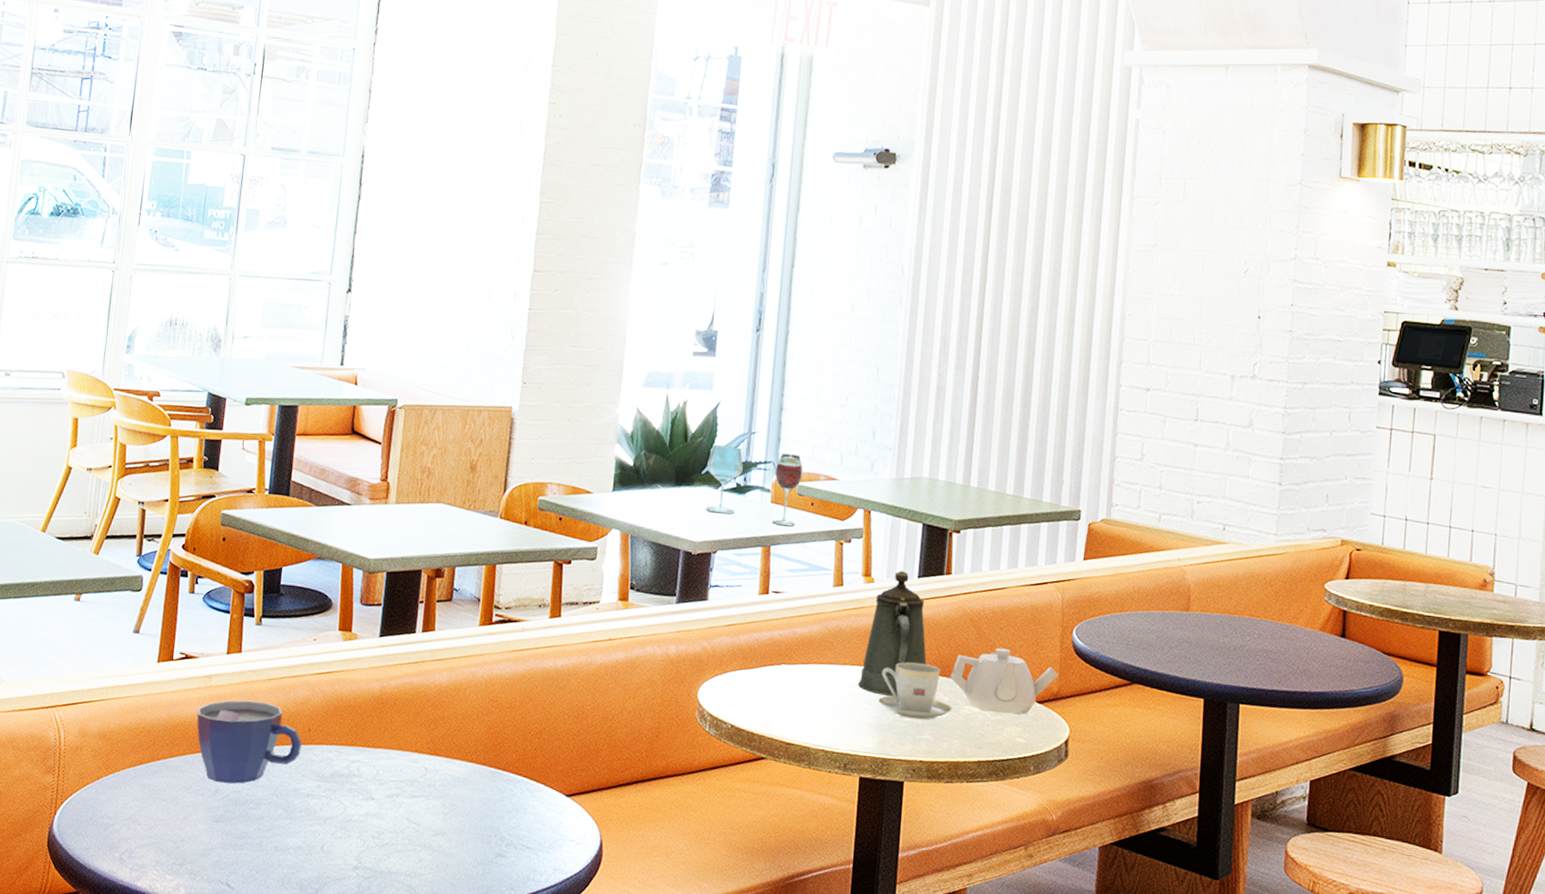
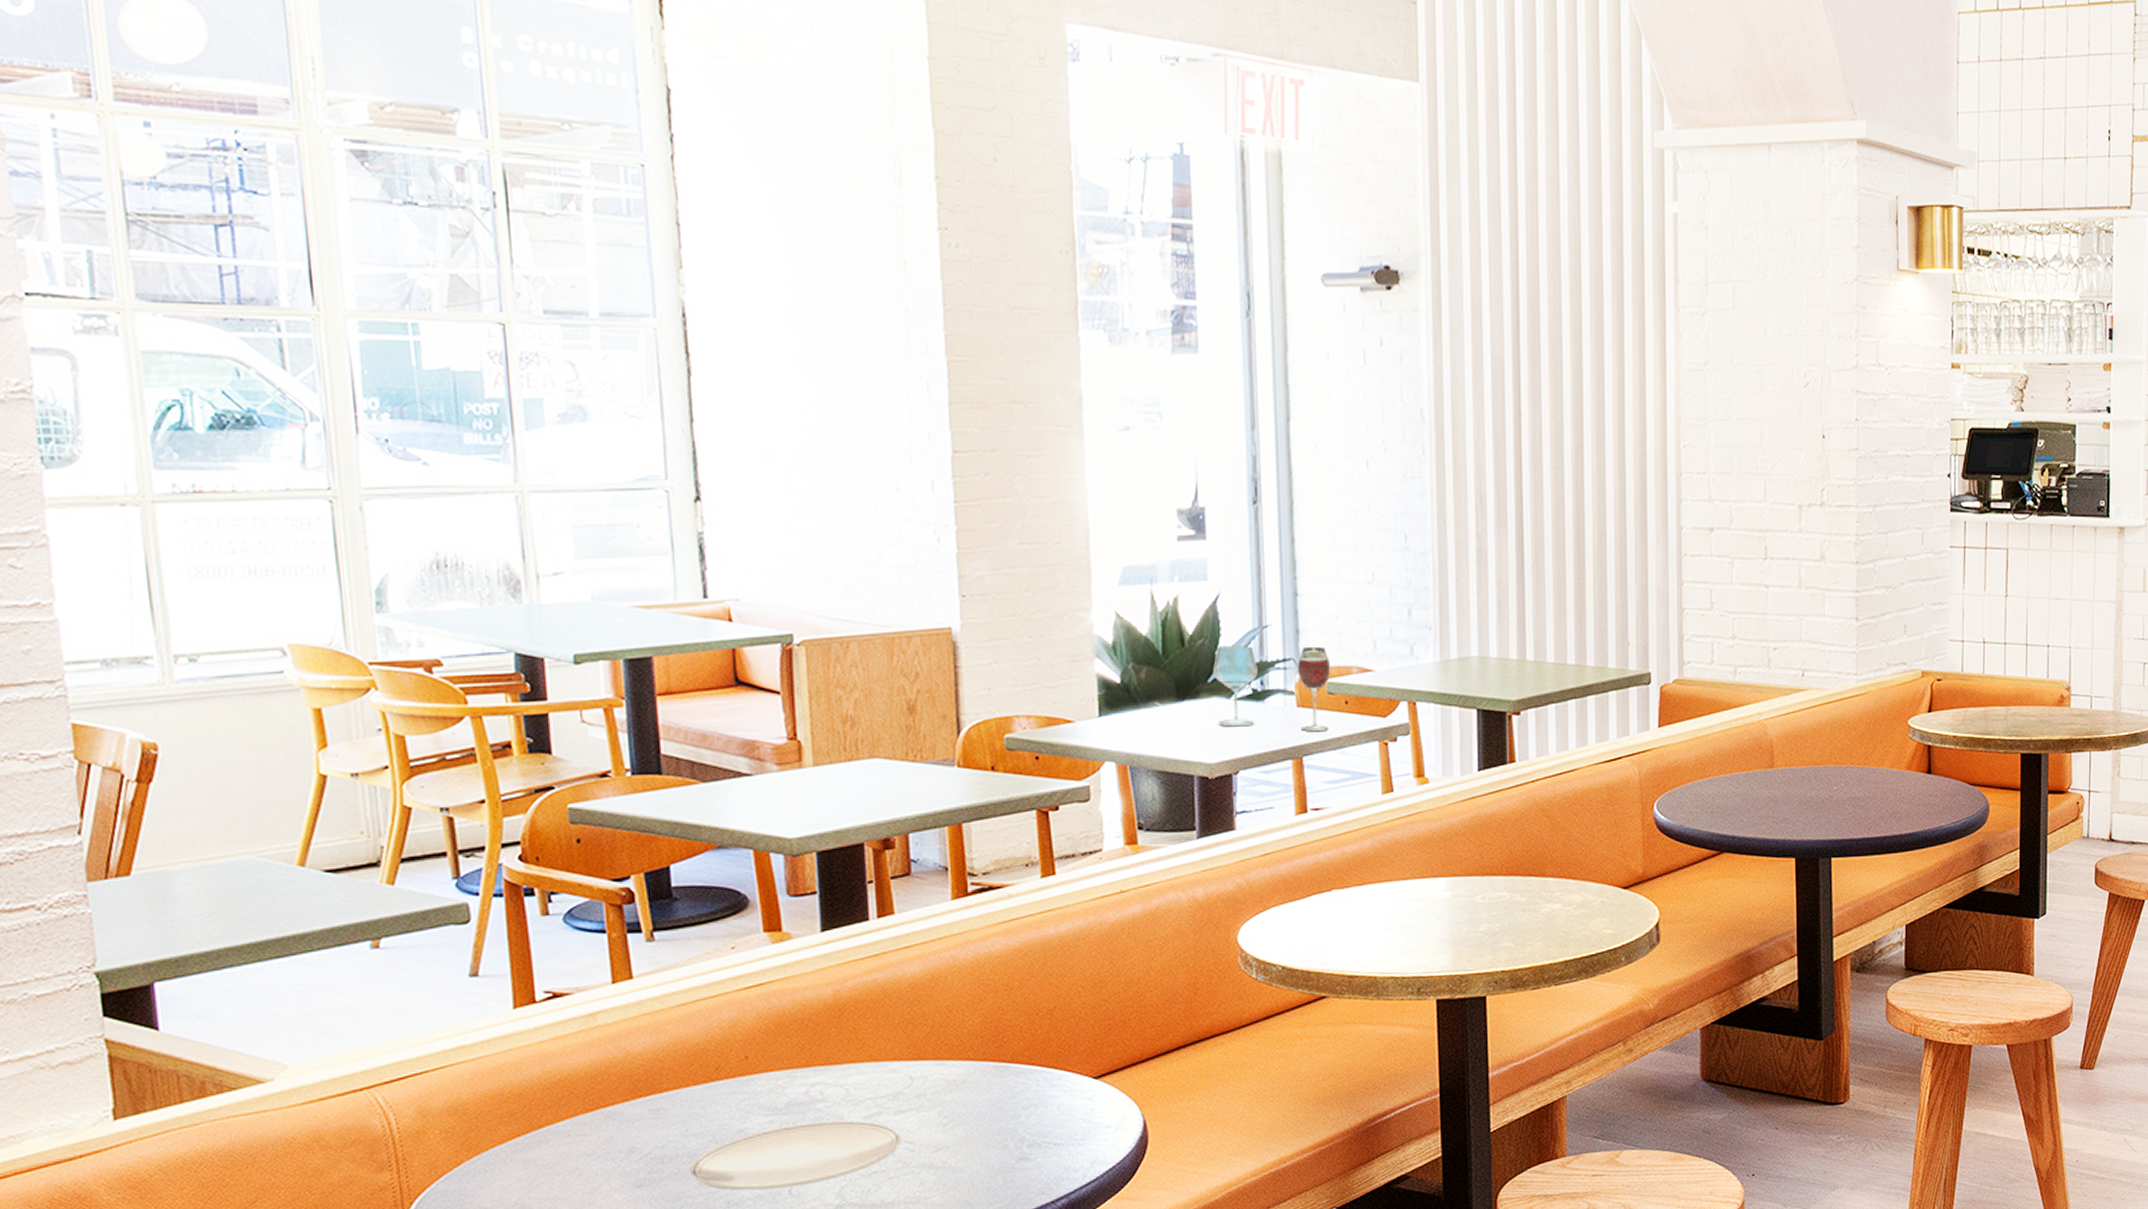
cup: present [196,700,302,784] -> none [584,1033,740,1141]
plate: none [253,792,412,845] -> present [688,1120,903,1191]
coffee pot: present [858,570,927,697] -> none [1423,765,1498,907]
teacup: present [878,662,954,720] -> none [1448,865,1533,927]
teapot: present [950,648,1059,714] -> none [1525,835,1643,906]

